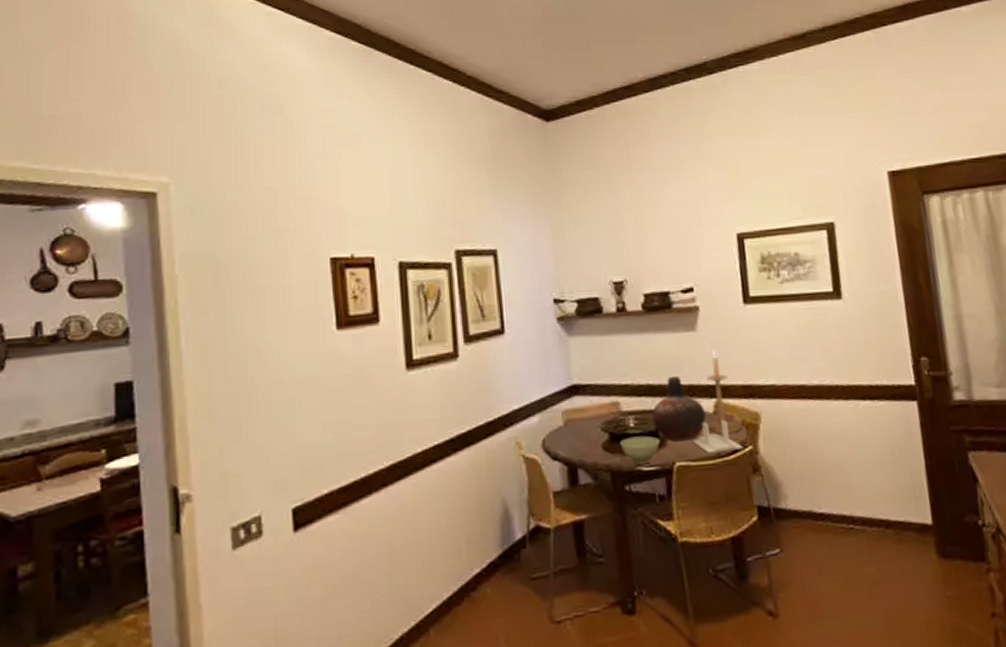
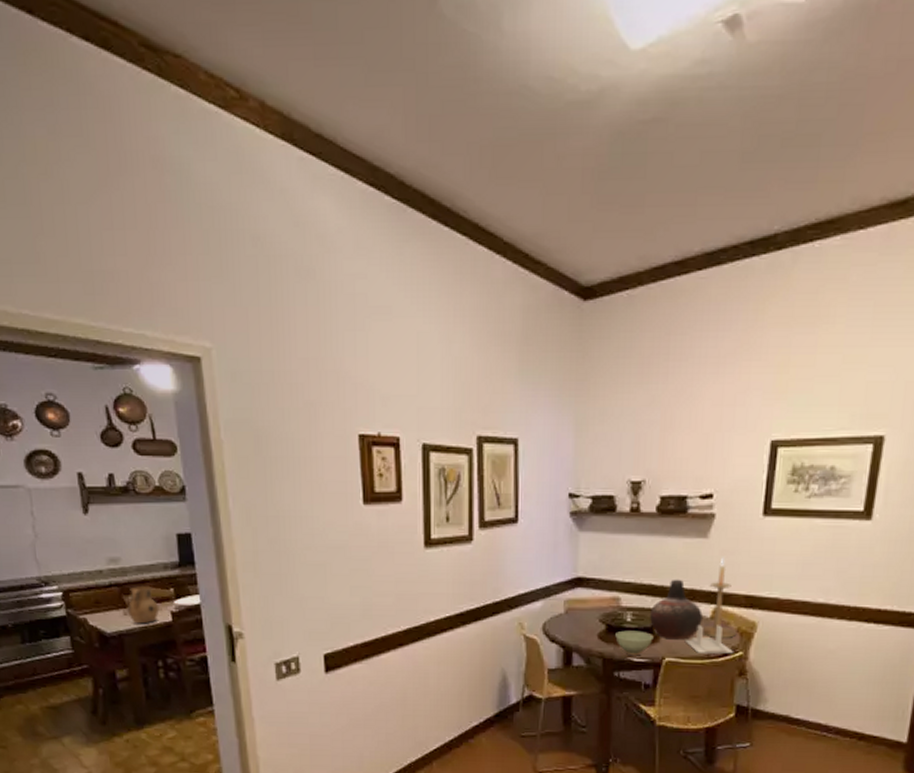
jug: none [42,449,85,500] -> present [127,585,160,624]

